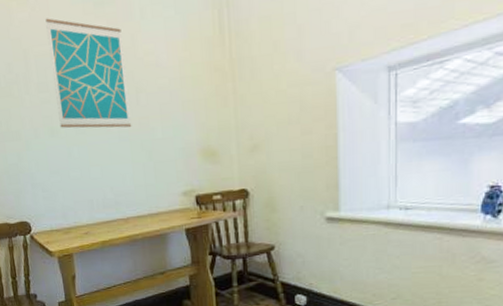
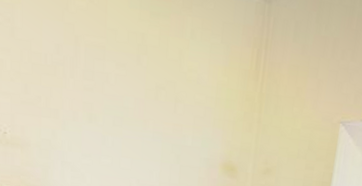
wall art: present [45,18,132,128] -> none [99,13,171,130]

